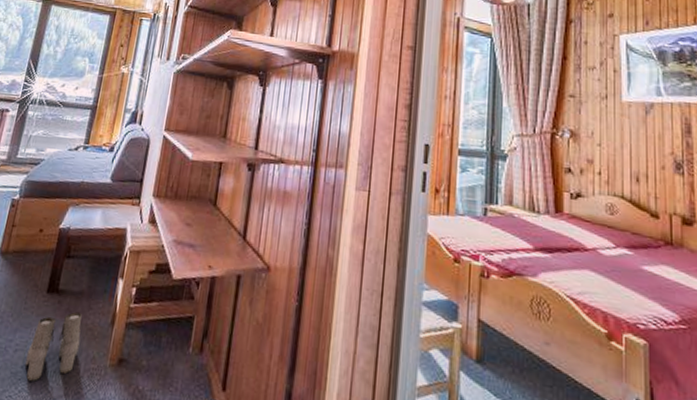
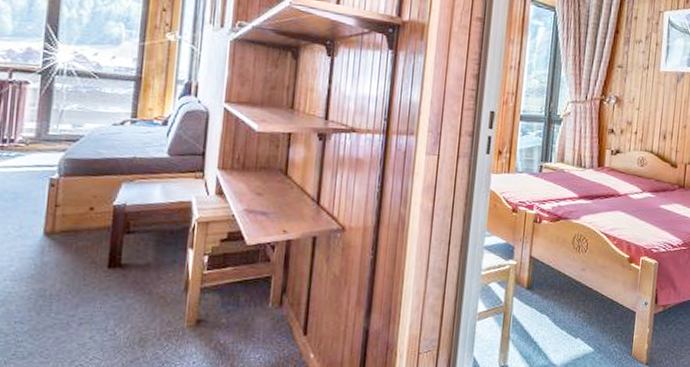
boots: present [25,312,82,381] -> none [93,283,153,349]

